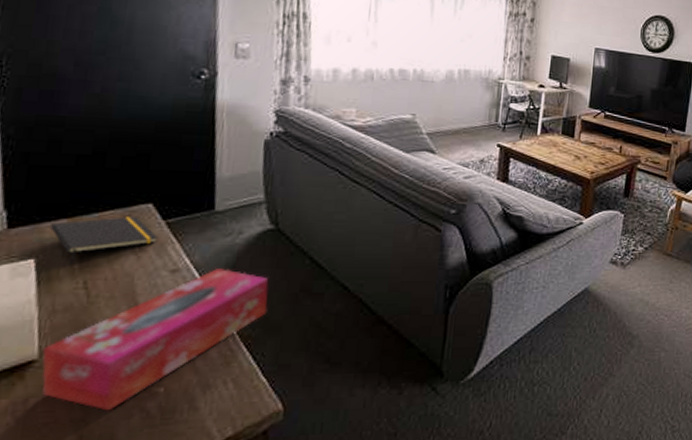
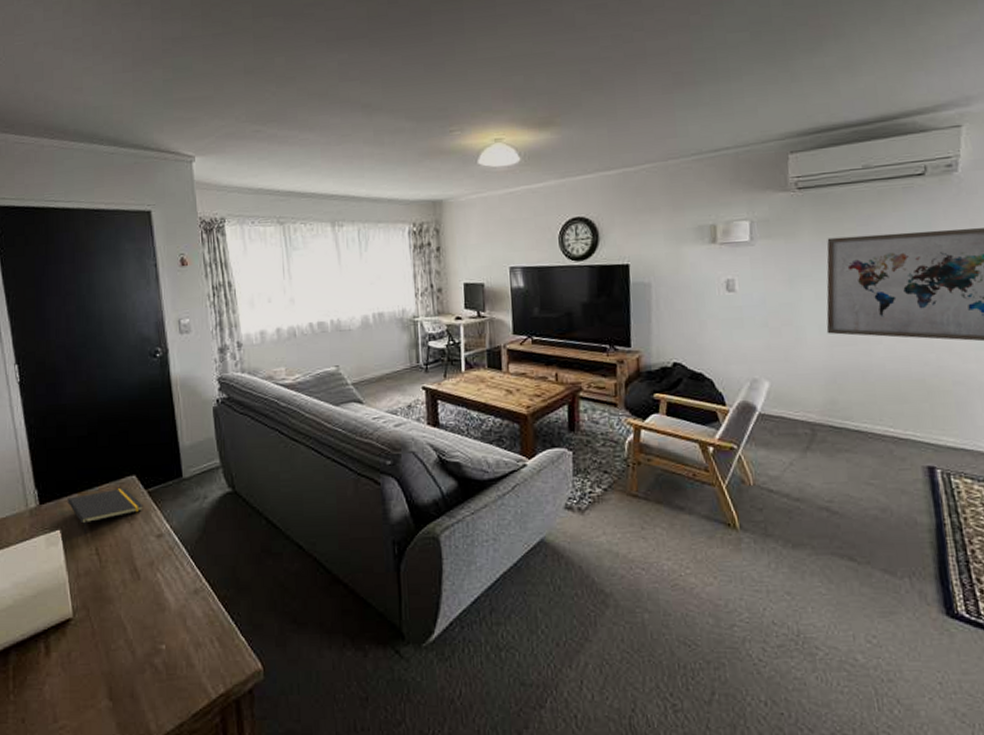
tissue box: present [42,269,269,411] -> none [75,532,237,666]

